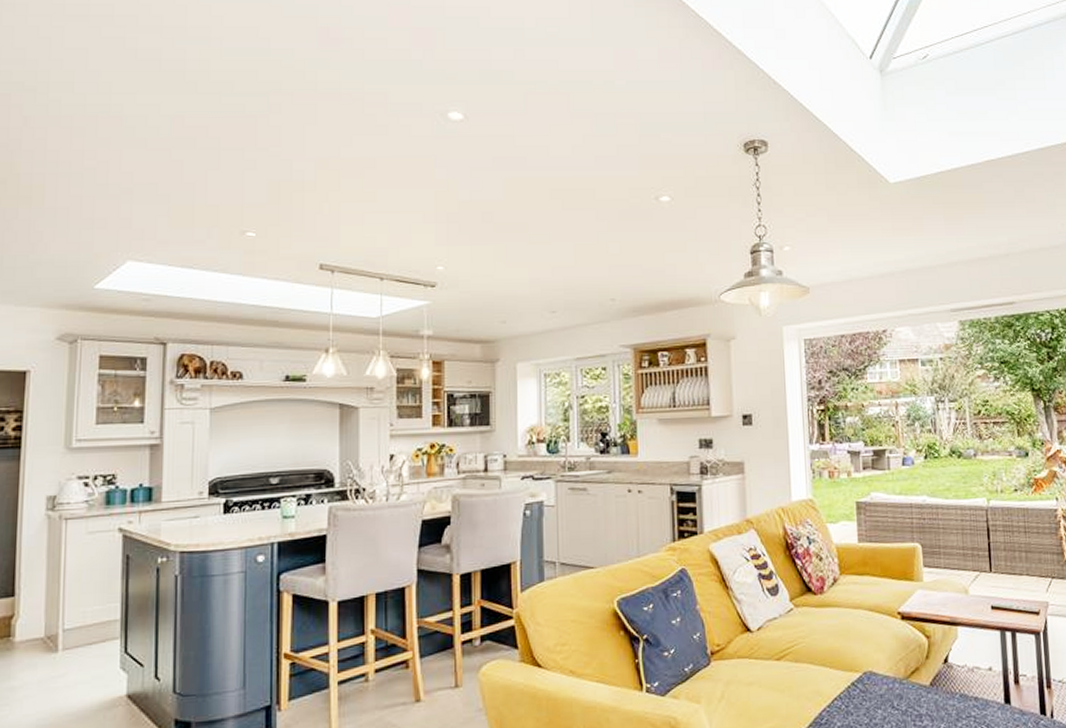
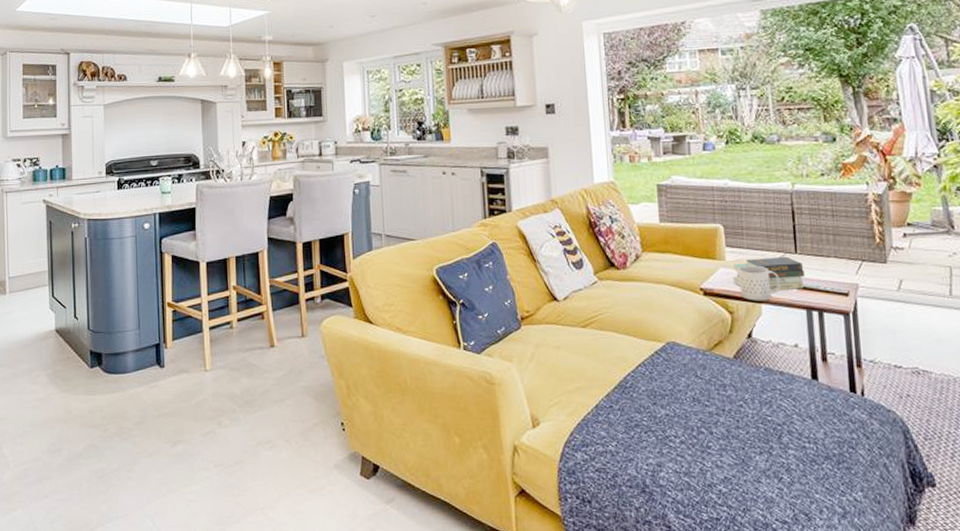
books: none [929,575,999,613] -> present [732,256,805,291]
mug: none [934,586,975,624] -> present [737,265,780,301]

